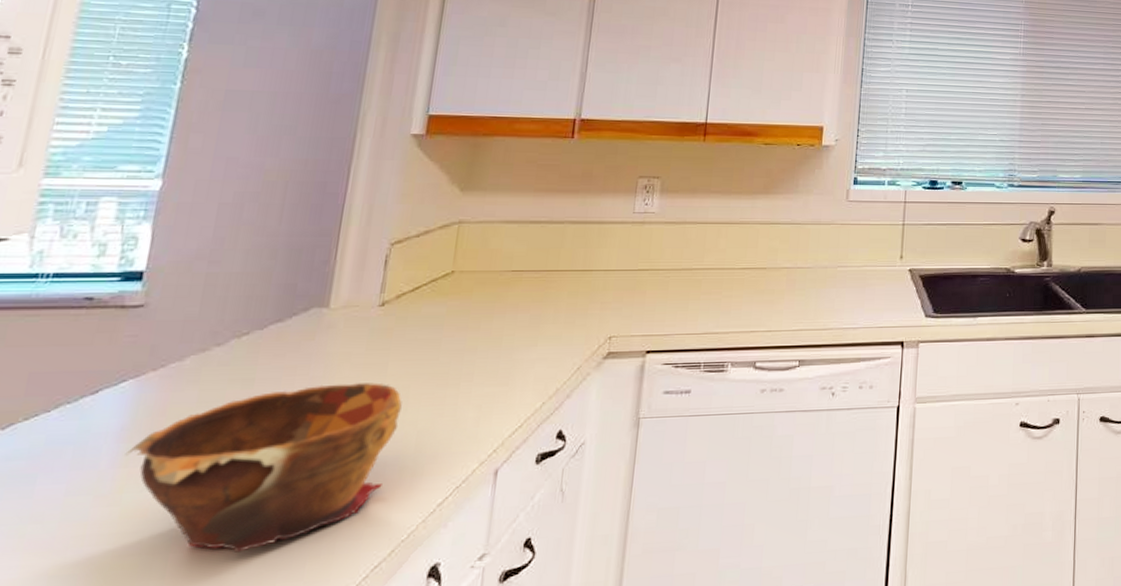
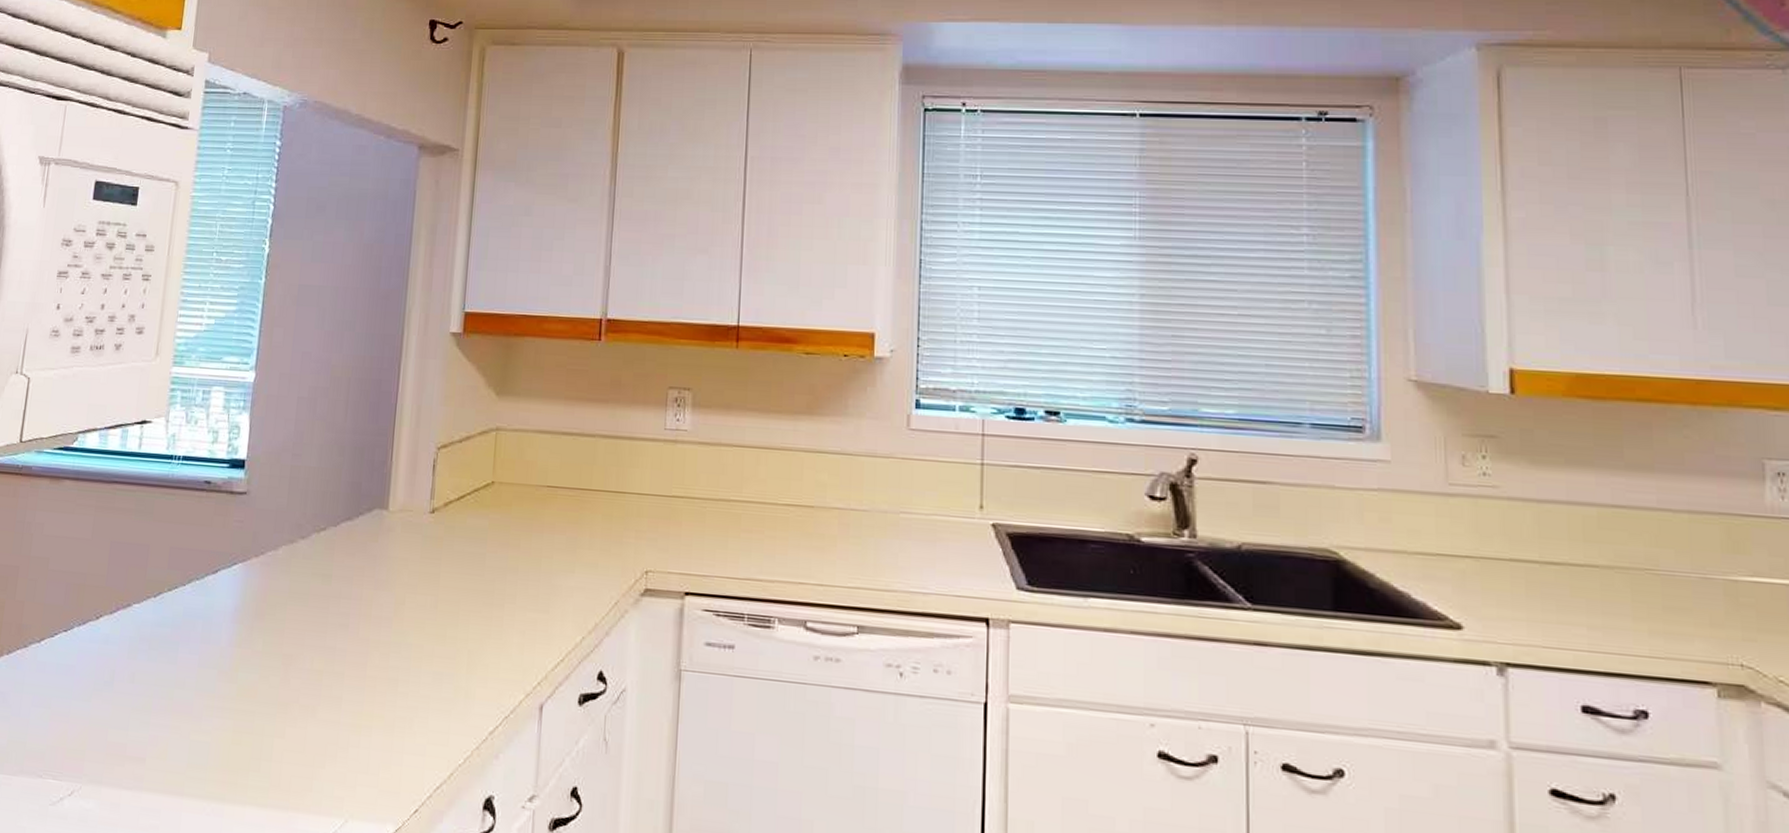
bowl: present [125,383,402,552] -> none [238,589,454,748]

